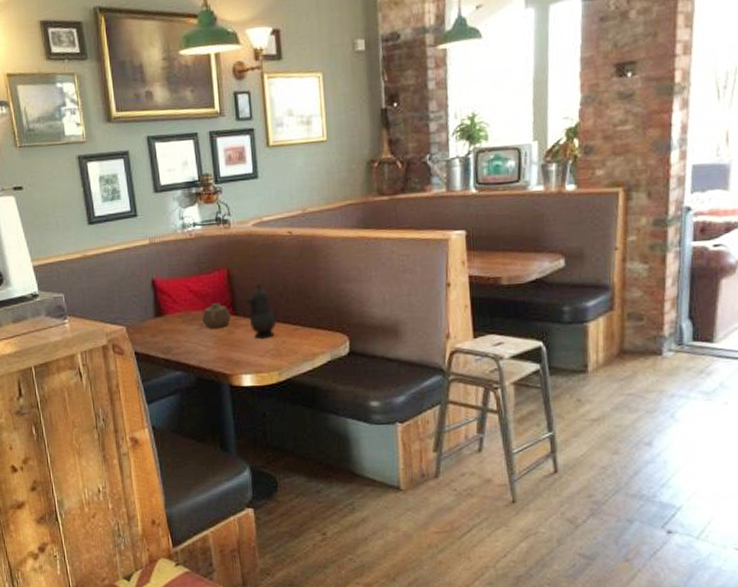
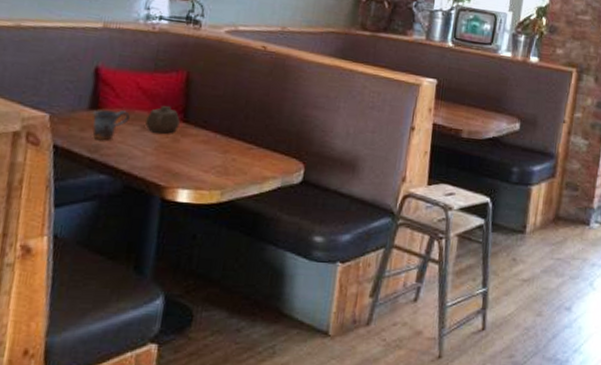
mug: none [158,313,189,342] -> present [92,110,130,140]
coffeepot: present [242,283,283,340] -> none [197,93,243,154]

